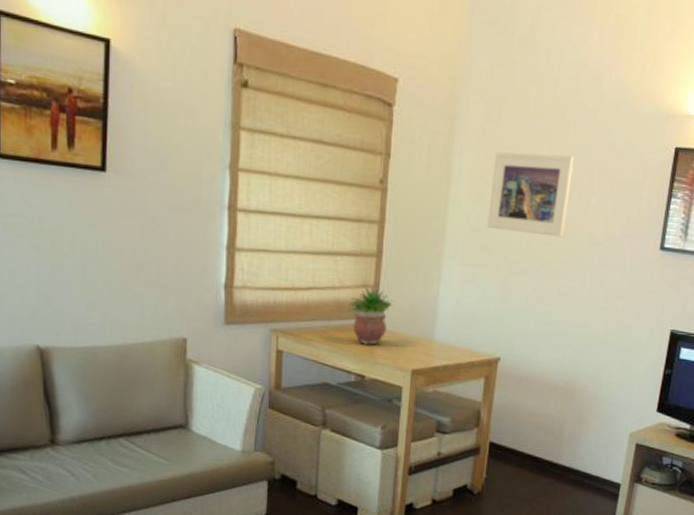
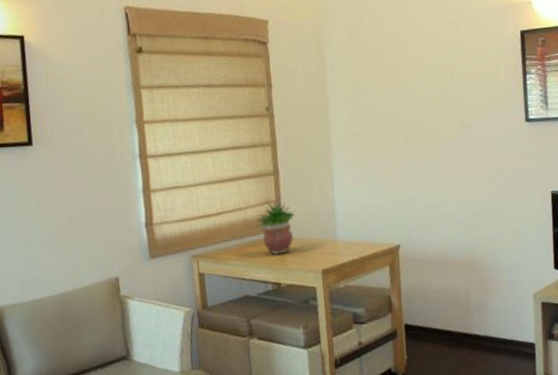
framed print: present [487,151,574,238] -> none [363,55,436,131]

